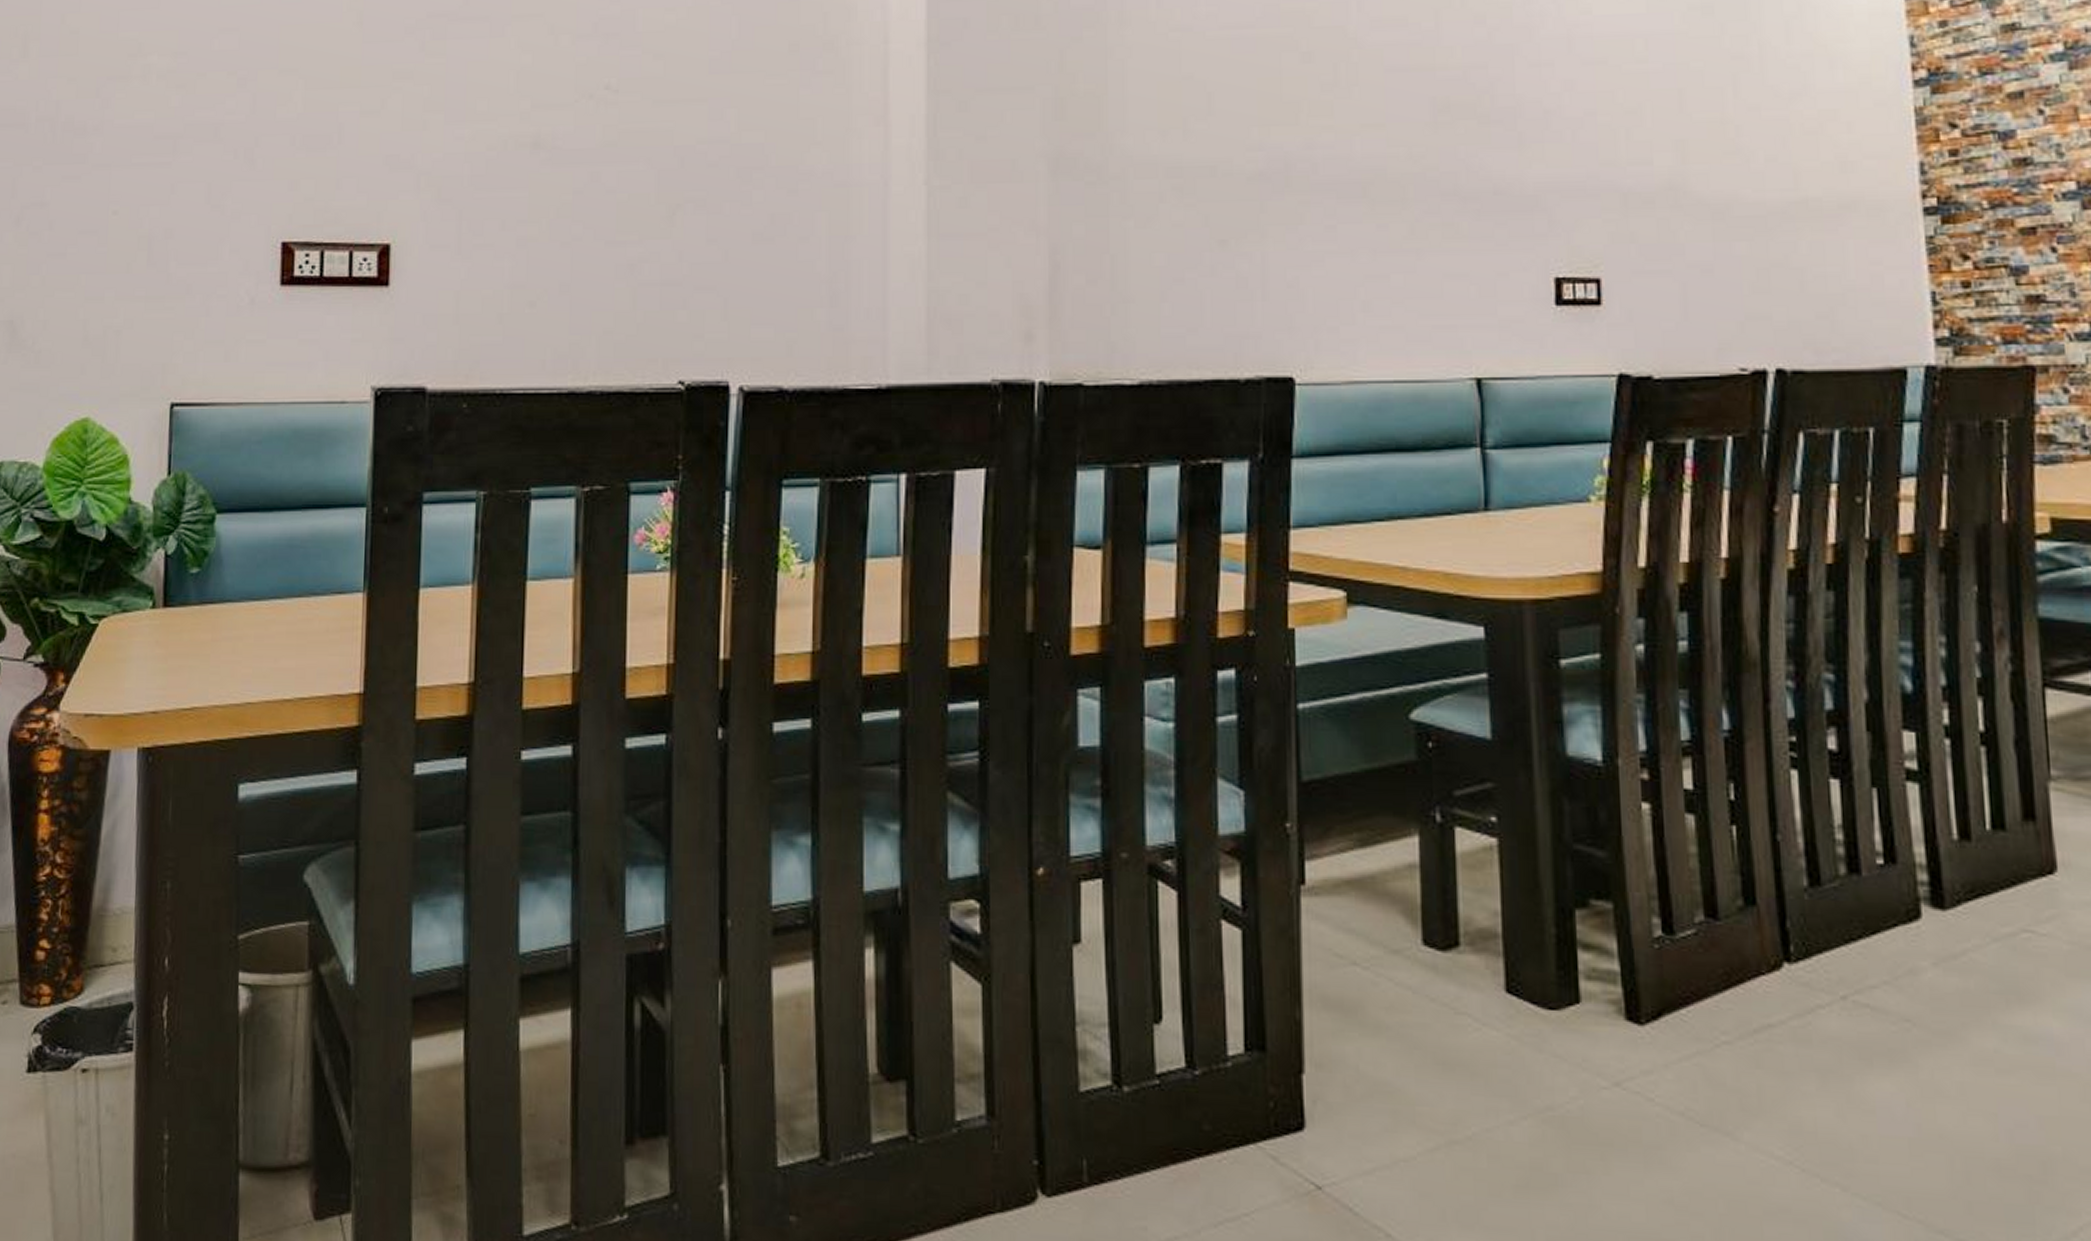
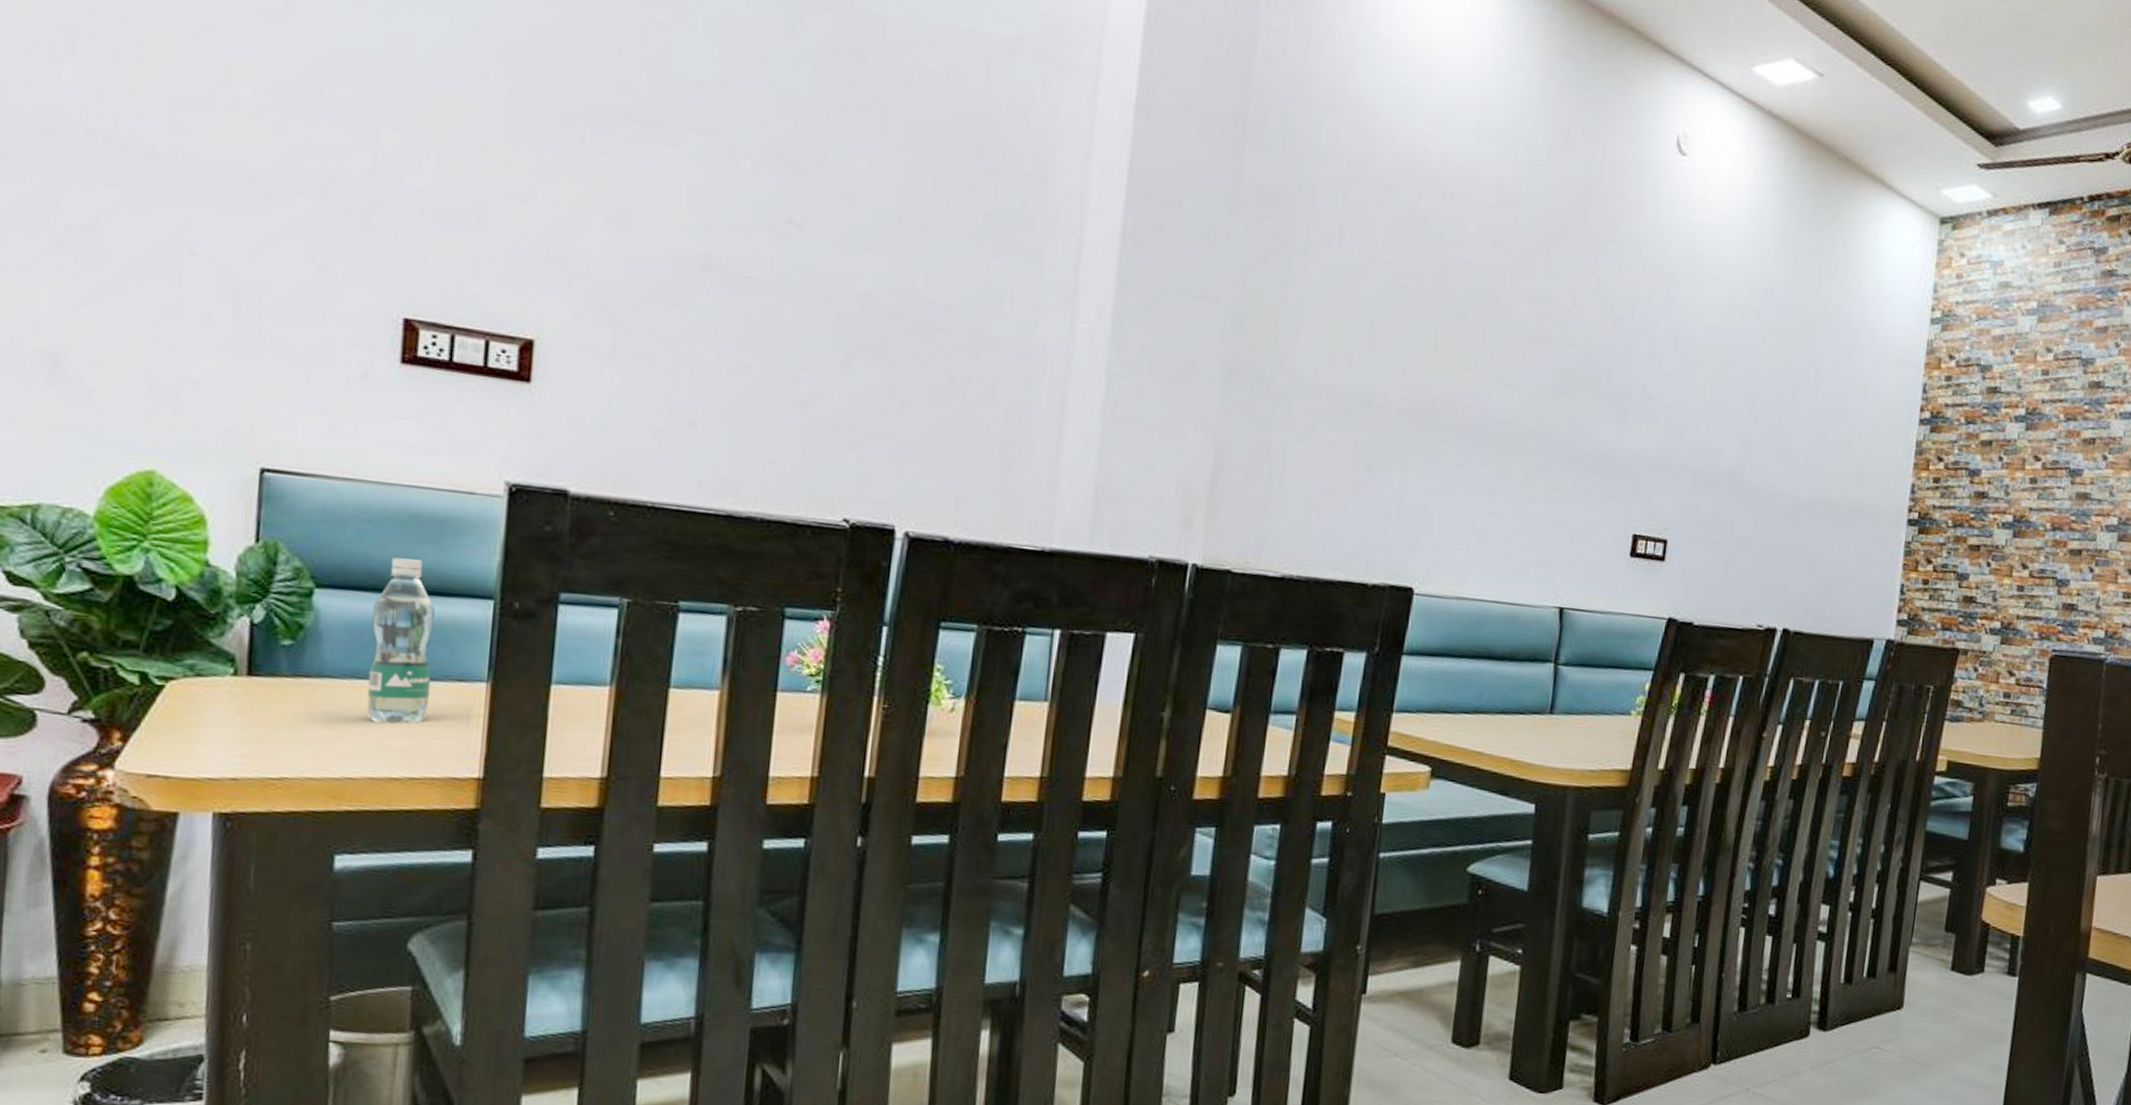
bottle: none [261,475,316,643] -> present [367,557,435,725]

